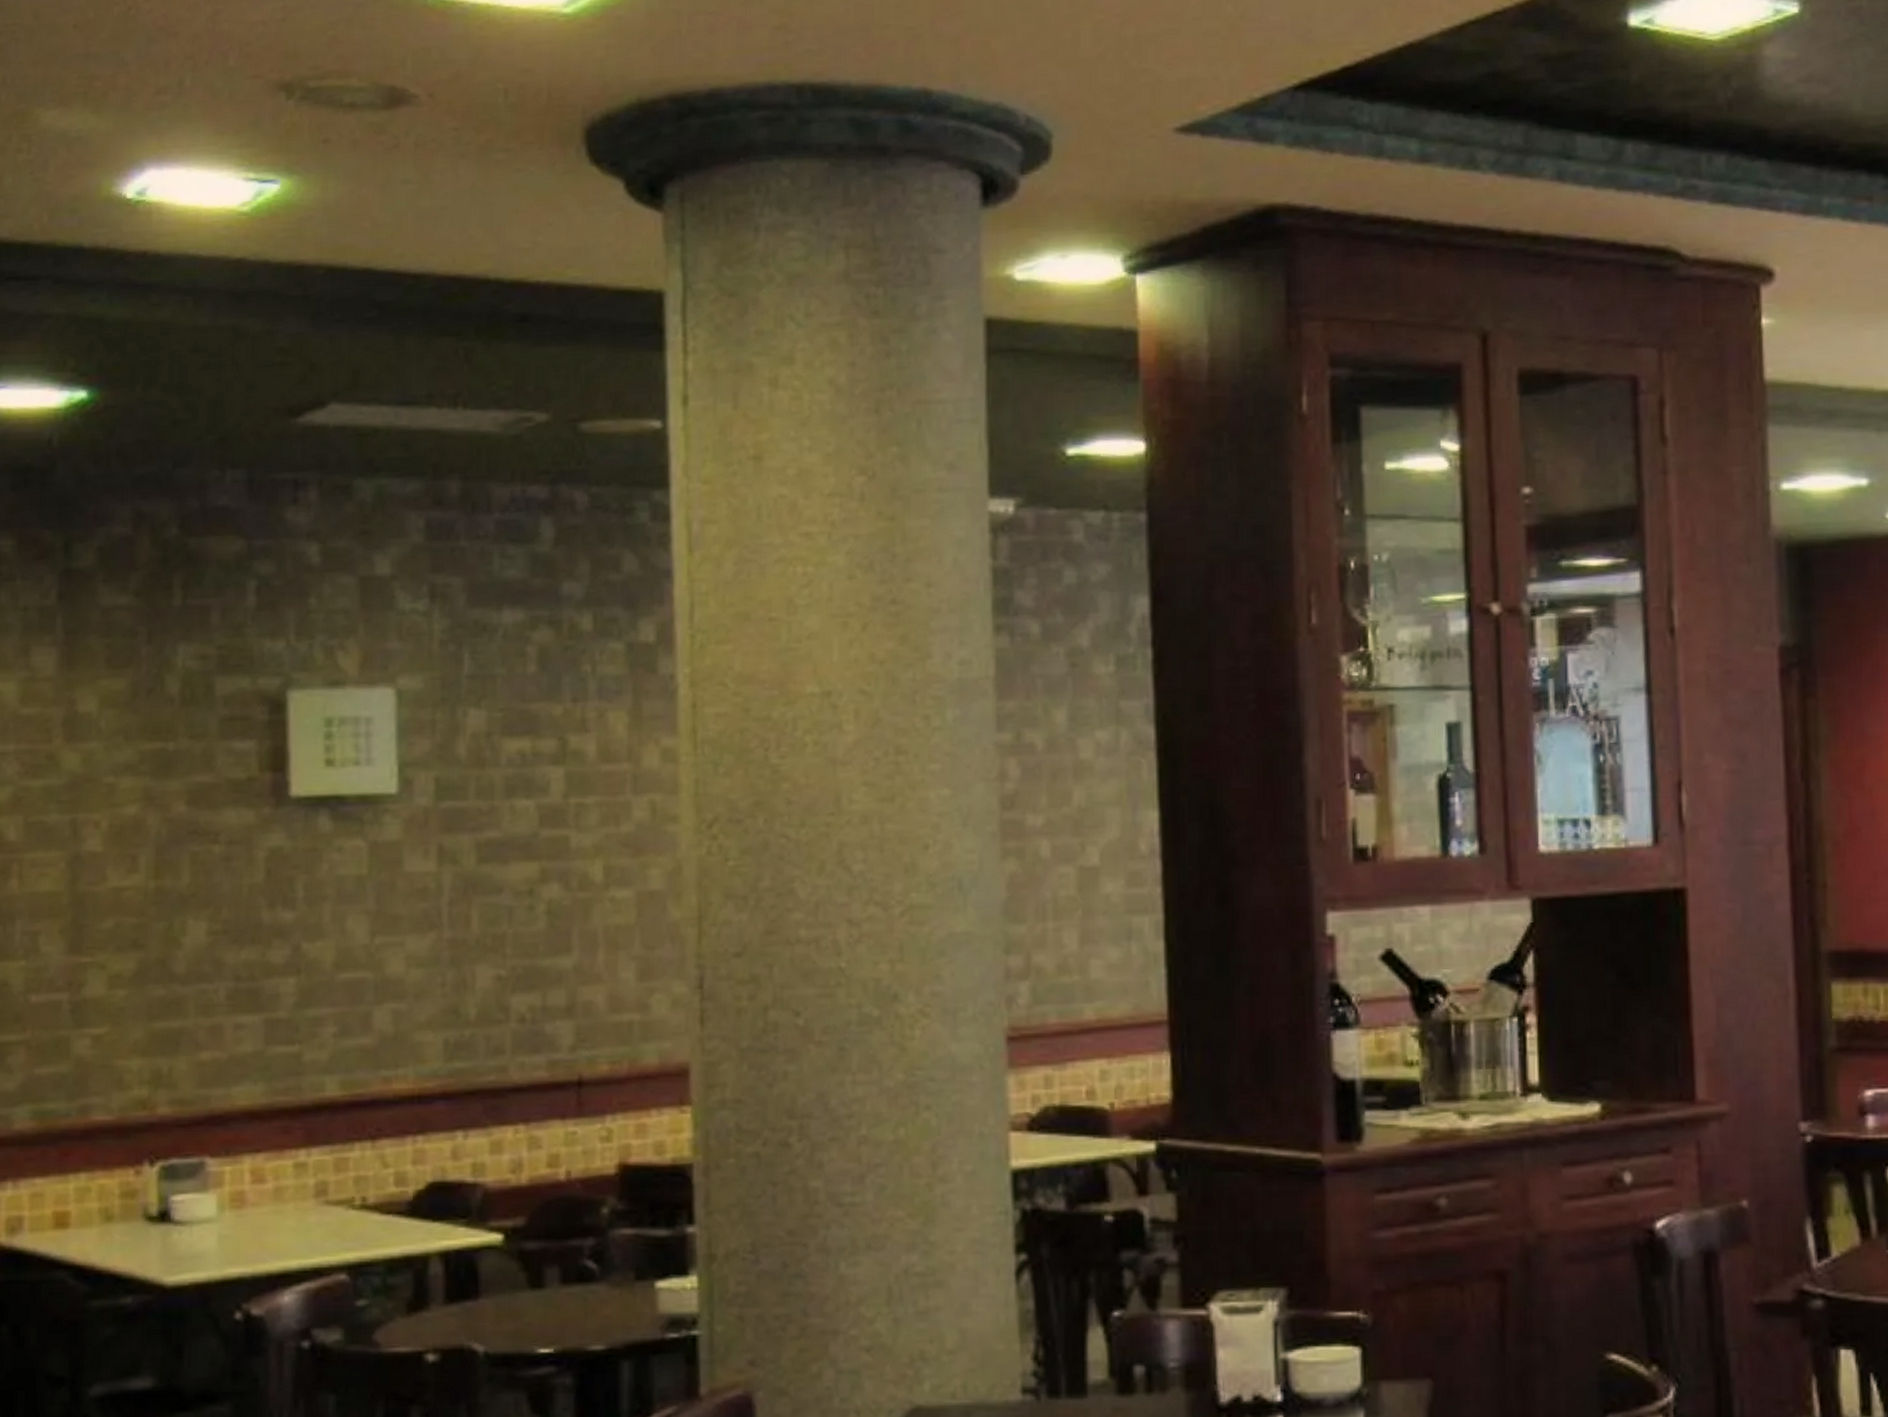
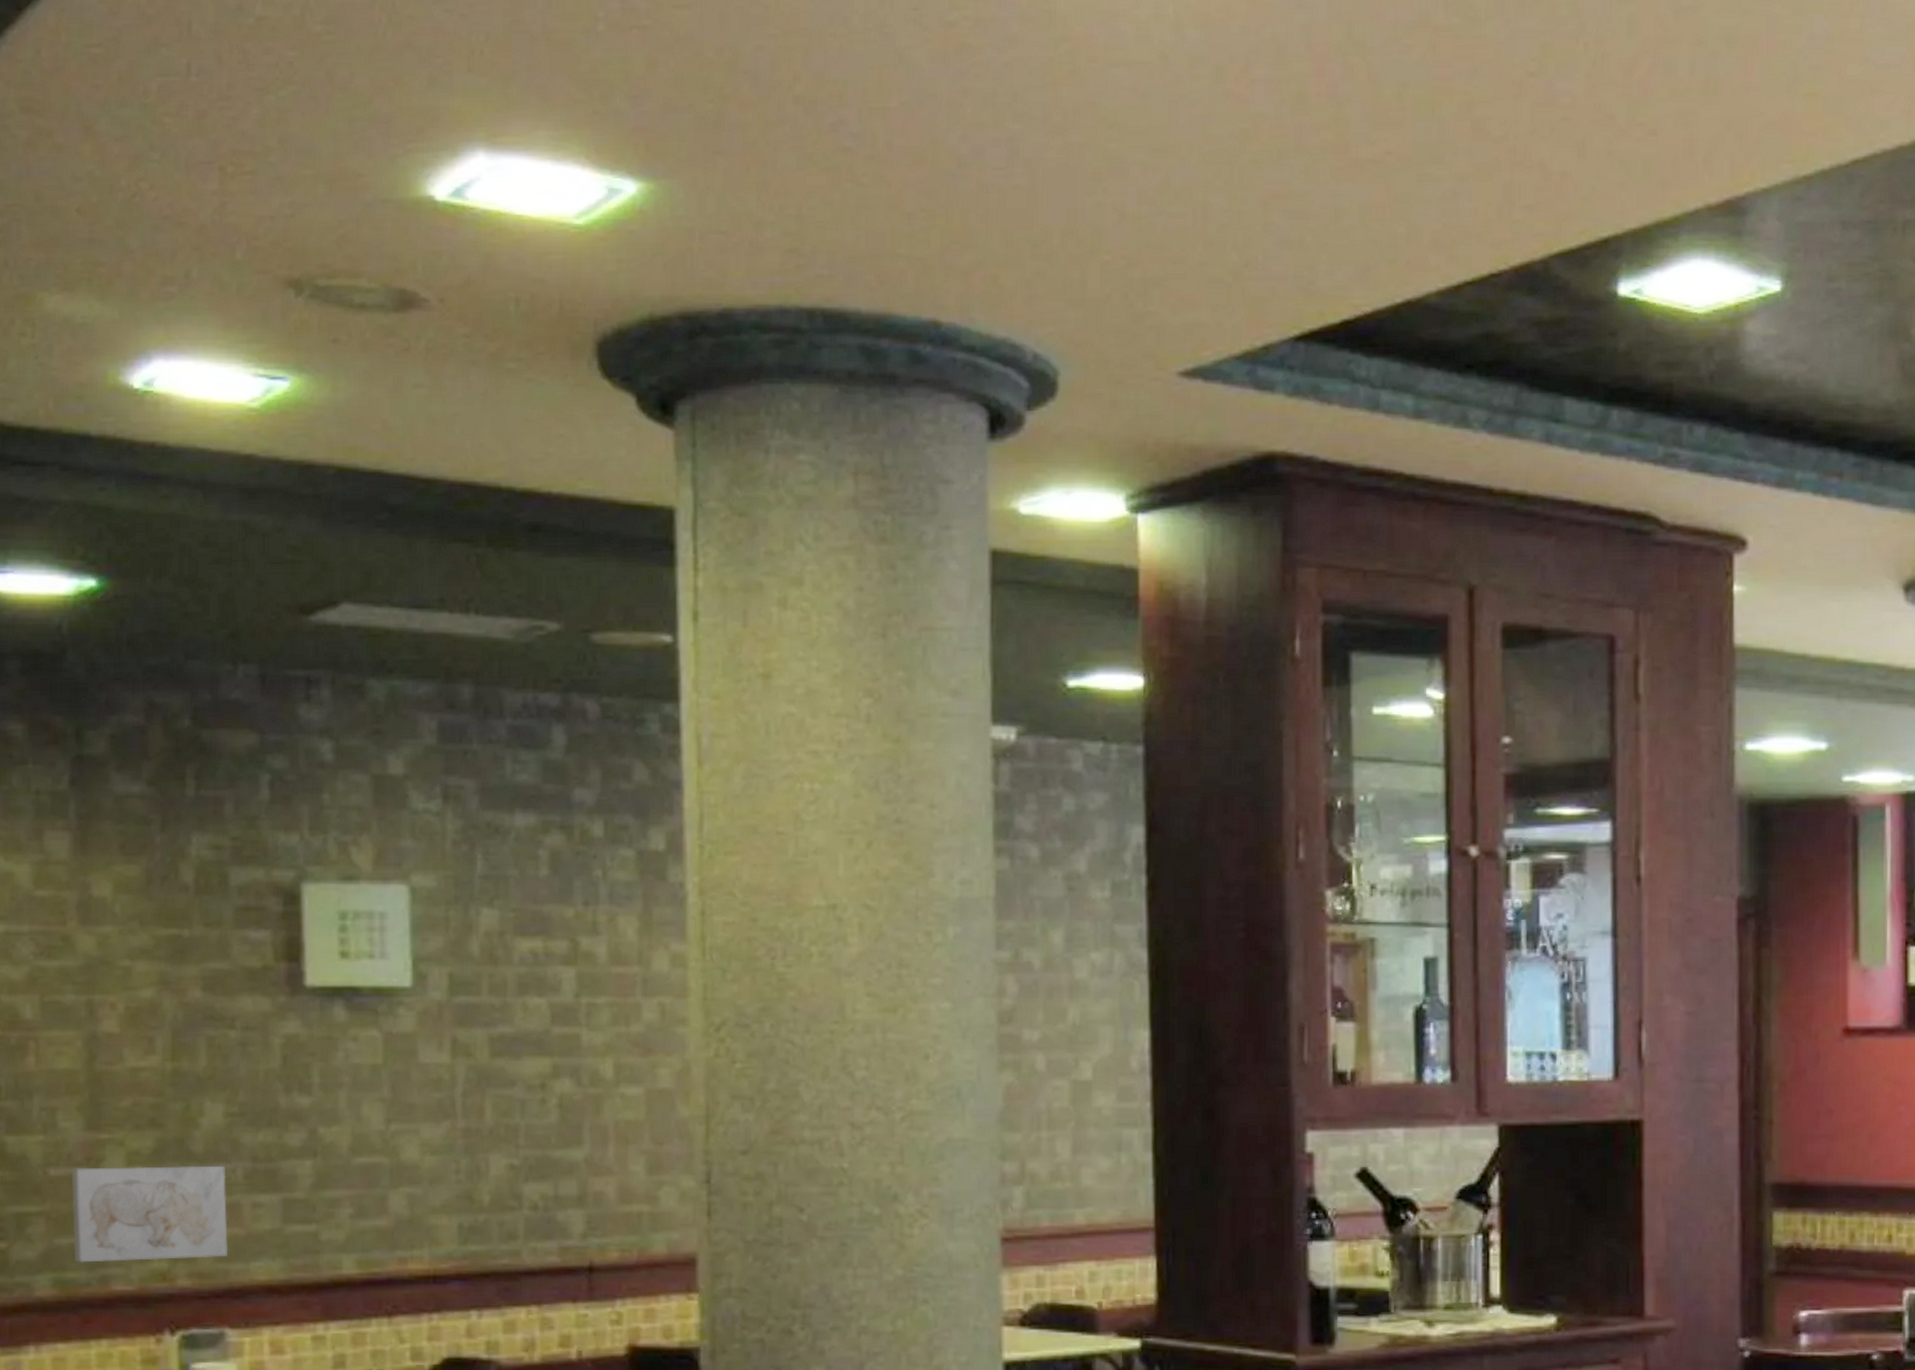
wall art: none [52,986,210,1093] -> present [71,1165,229,1263]

